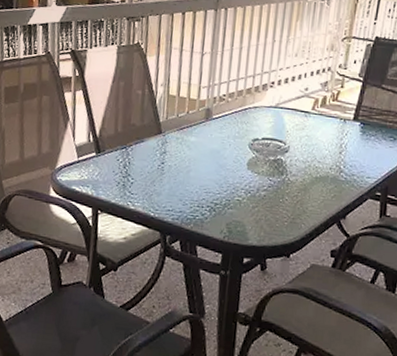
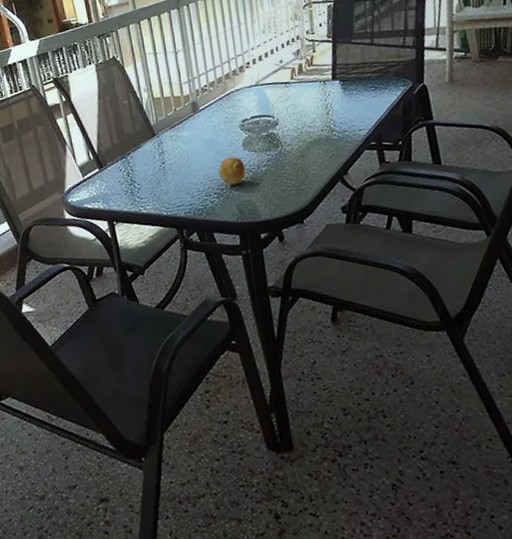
fruit: none [216,173,245,203] -> present [218,156,246,185]

